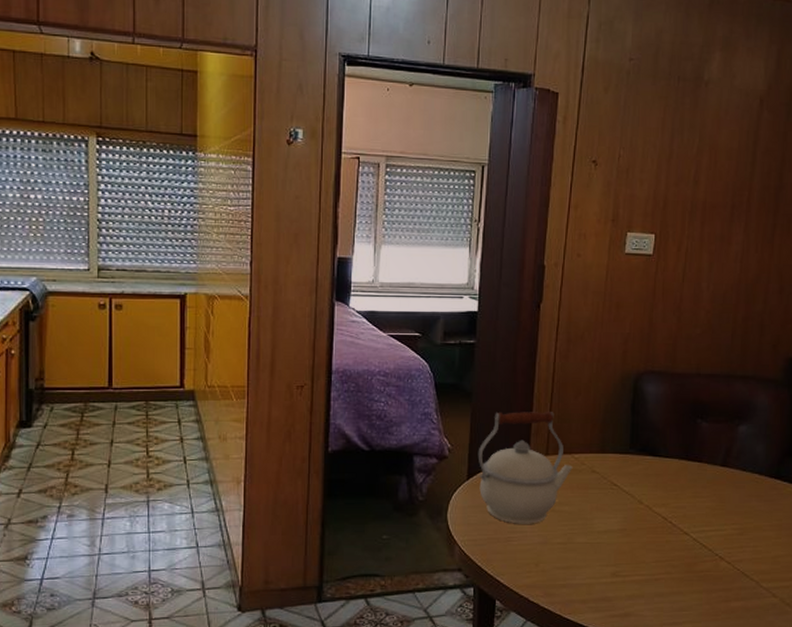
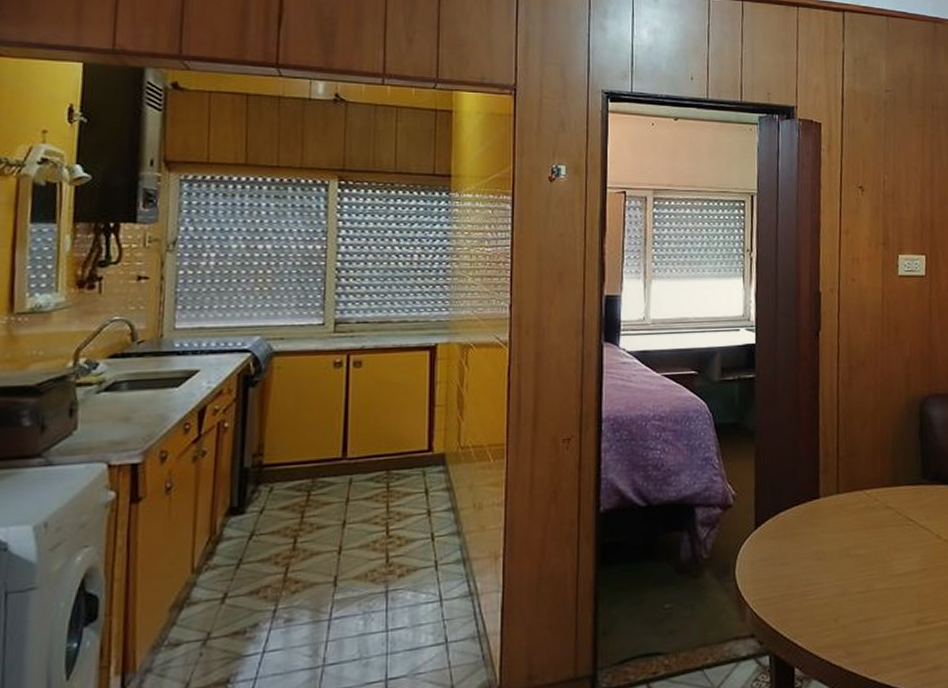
kettle: present [477,411,573,524] -> none [764,444,866,575]

